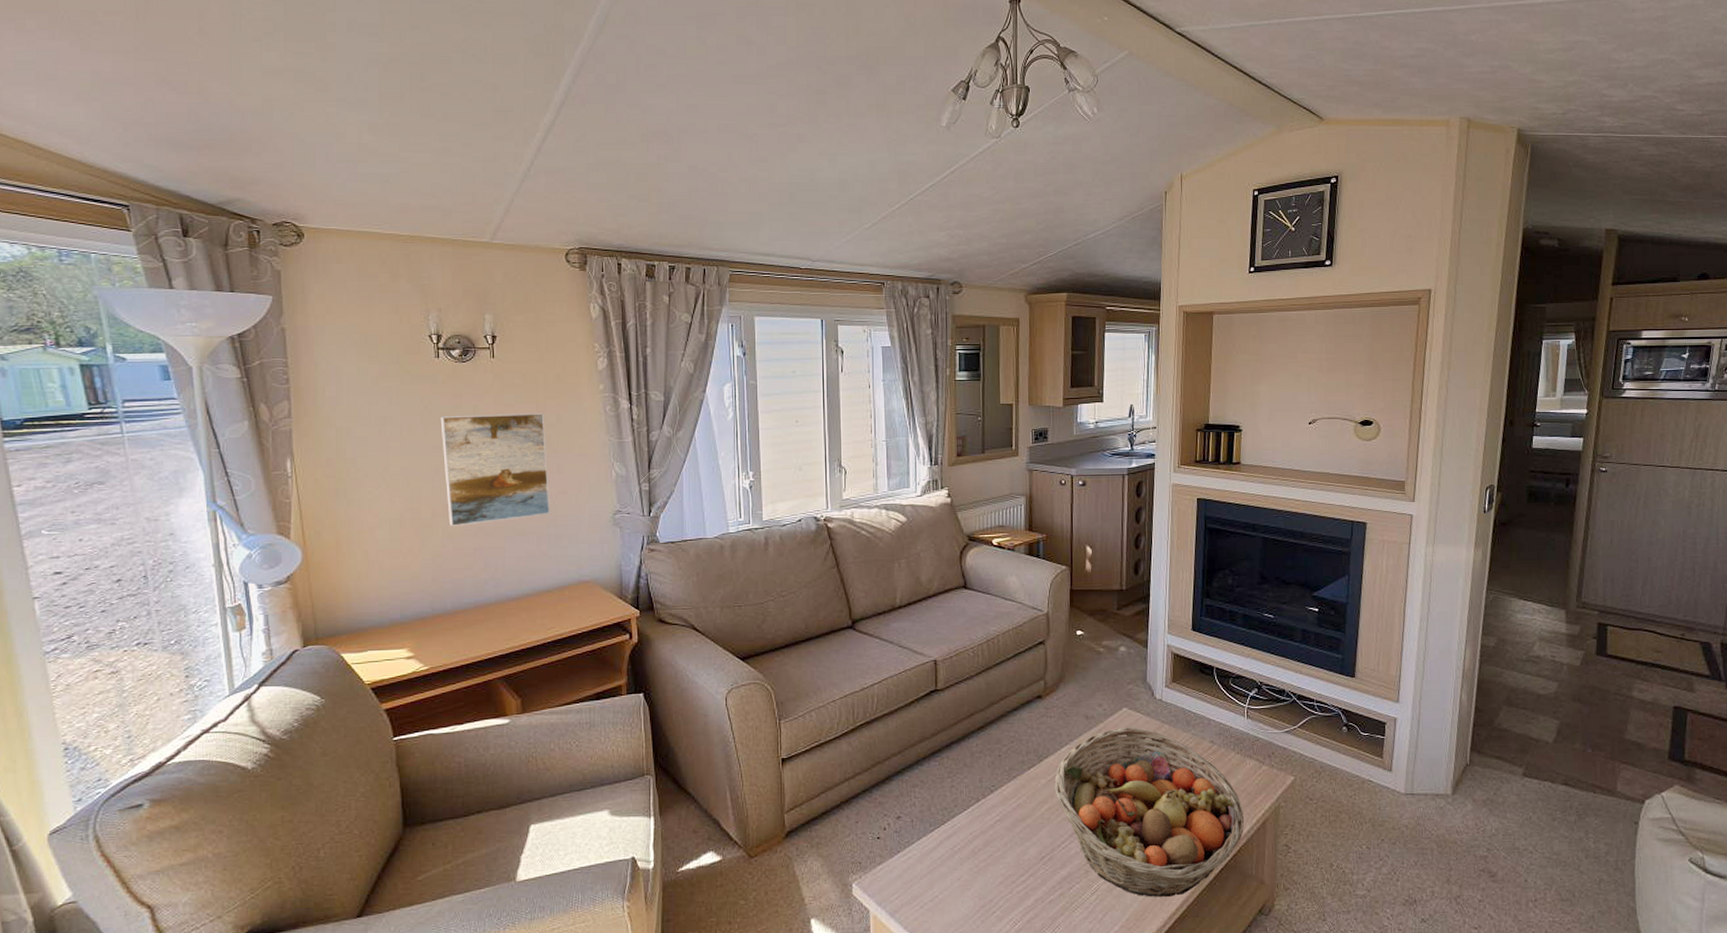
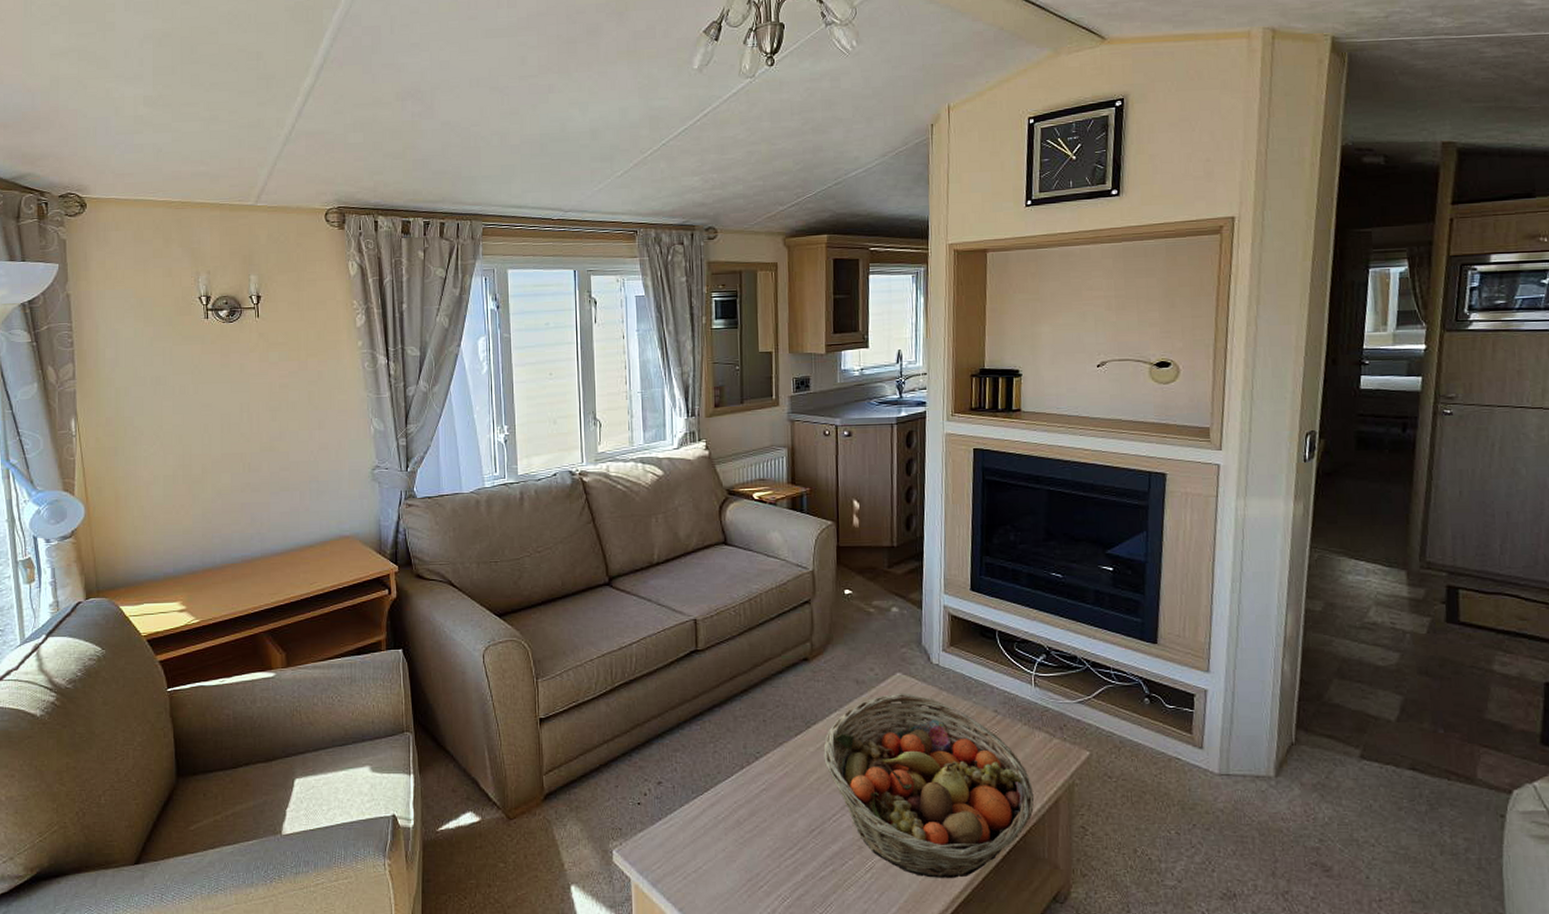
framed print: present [440,412,551,527] -> none [210,369,313,483]

